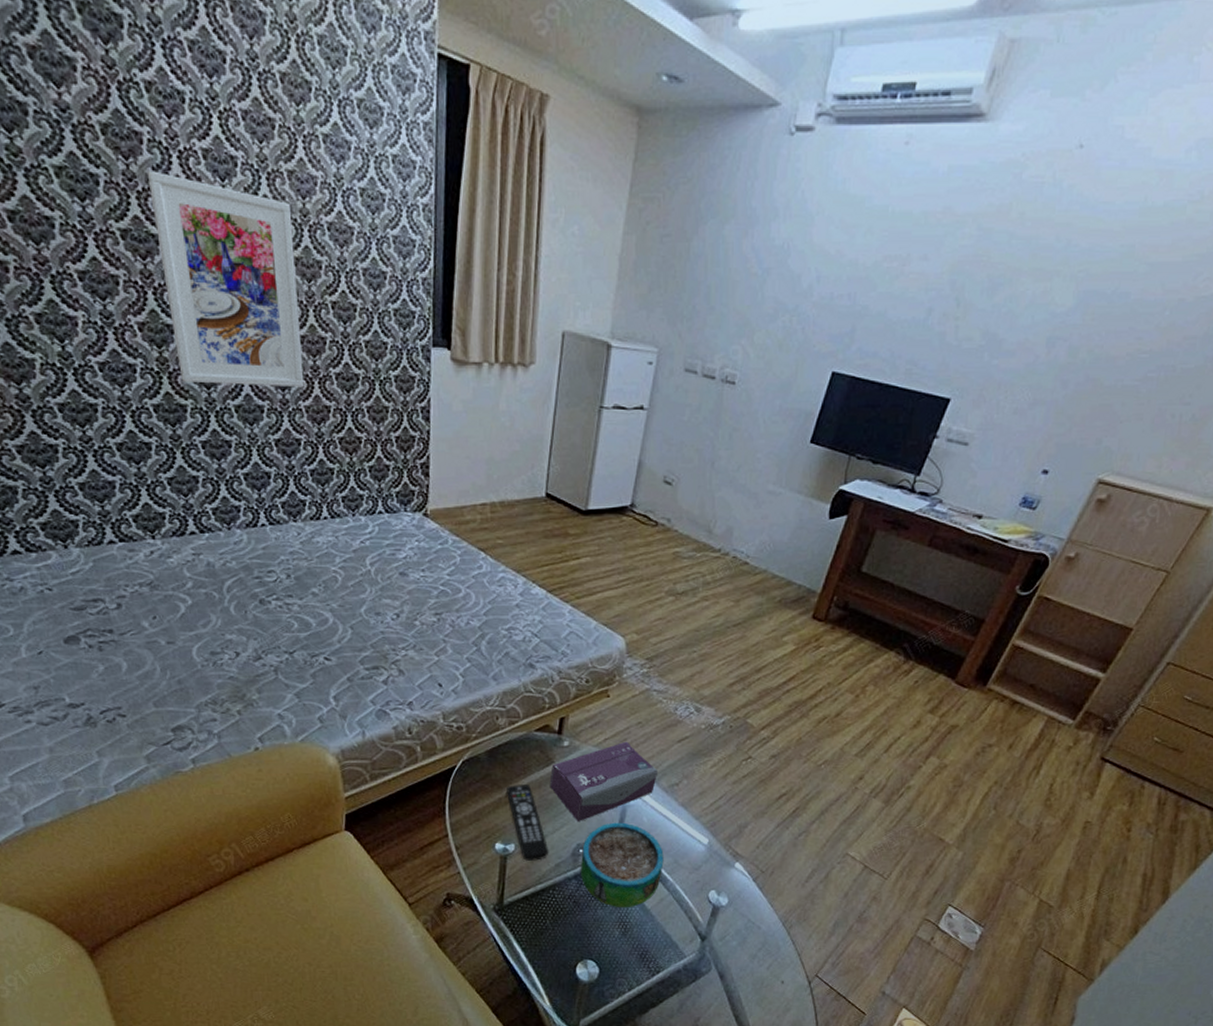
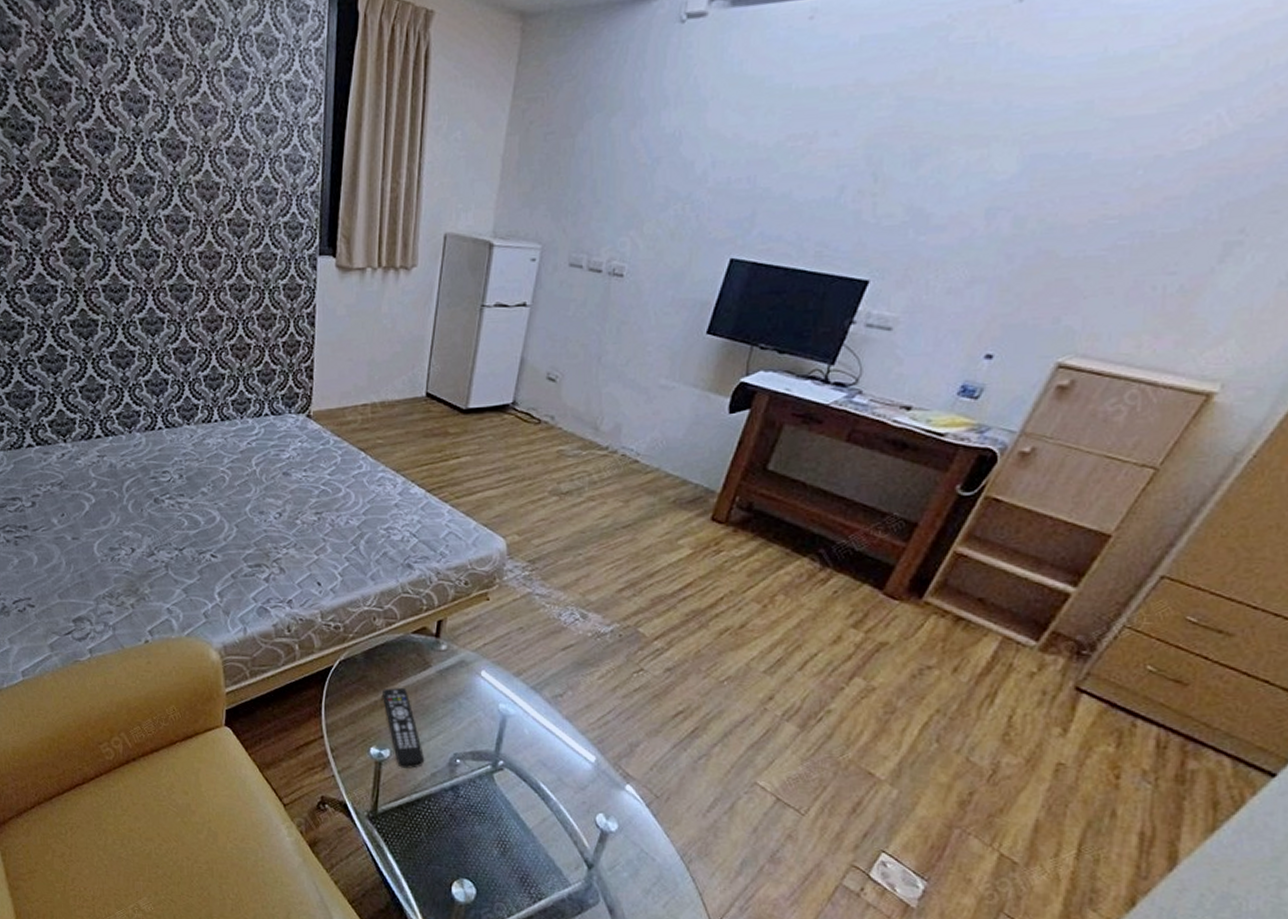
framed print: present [146,171,305,388] -> none [74,114,201,300]
tissue box: present [549,741,659,823] -> none [426,647,541,731]
decorative bowl: present [581,822,664,908] -> none [458,733,546,826]

